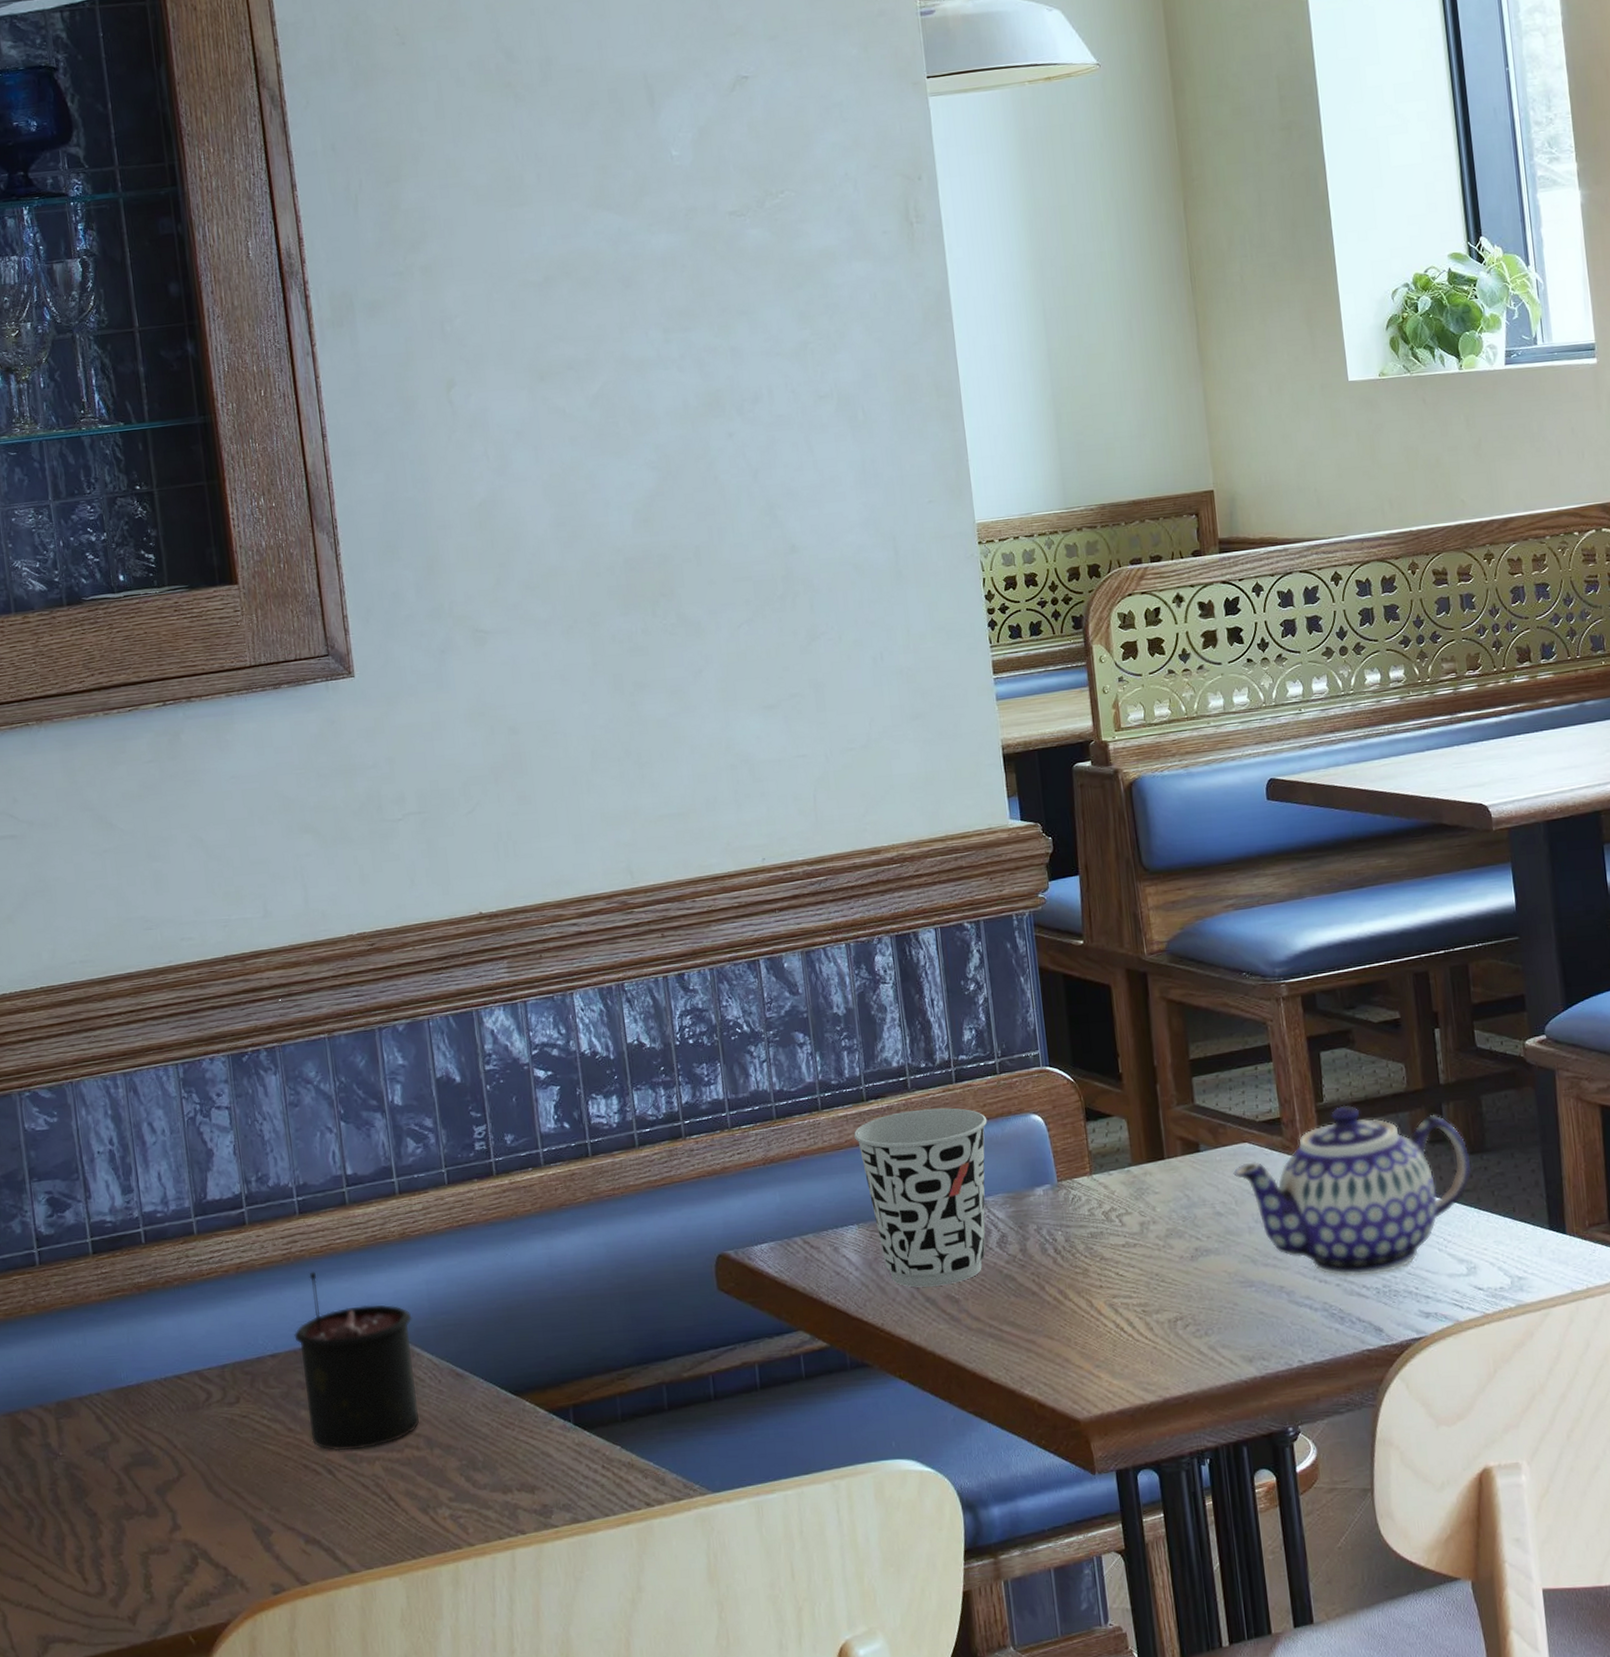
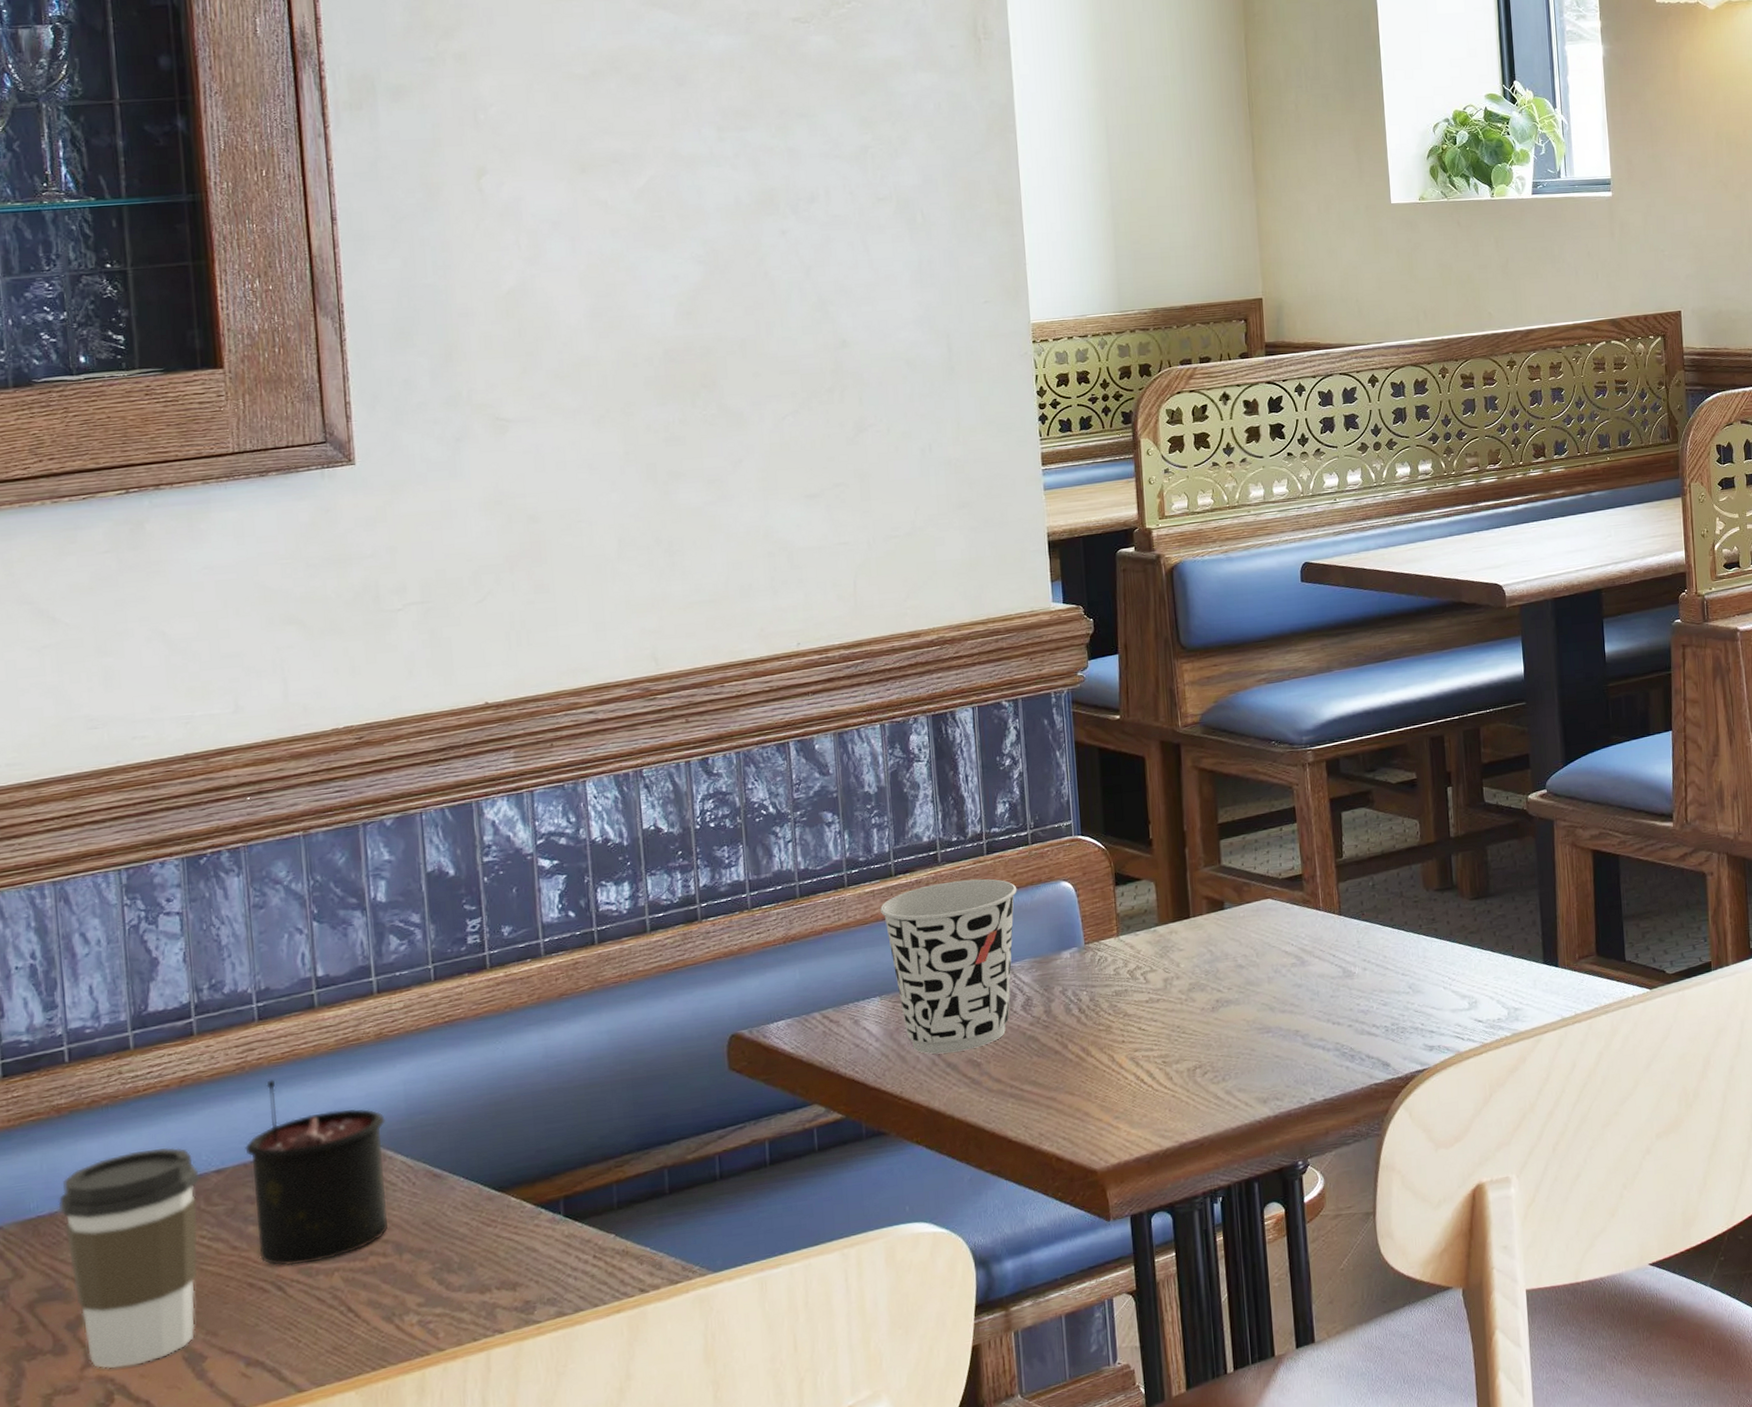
coffee cup: none [143,1330,261,1534] -> present [58,1147,199,1369]
teapot: present [1233,1105,1472,1276] -> none [1255,860,1476,1018]

